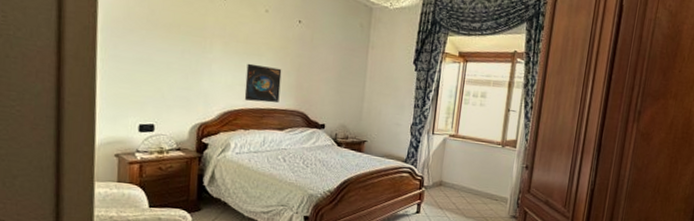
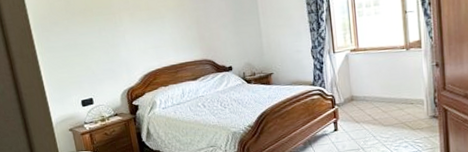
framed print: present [244,63,282,103] -> none [153,25,188,61]

